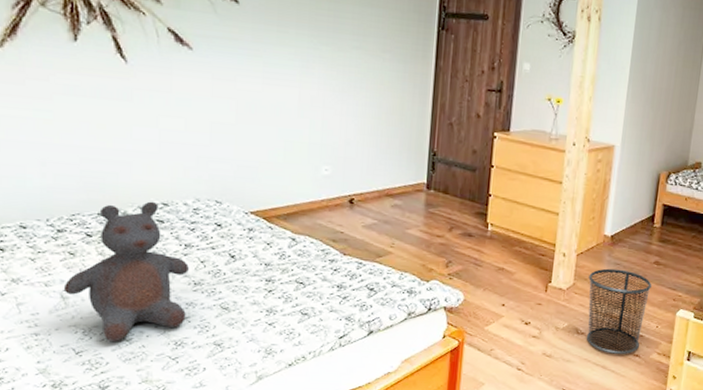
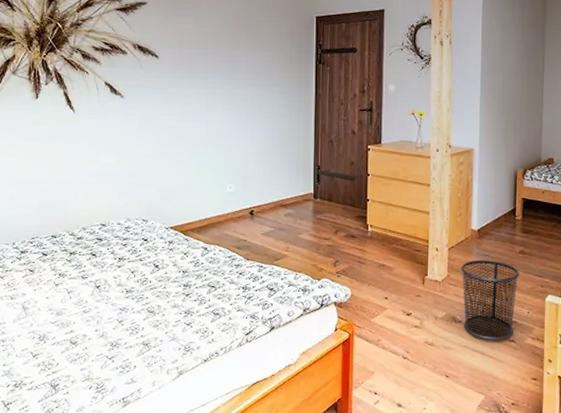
teddy bear: present [63,201,189,341] -> none [24,223,122,344]

